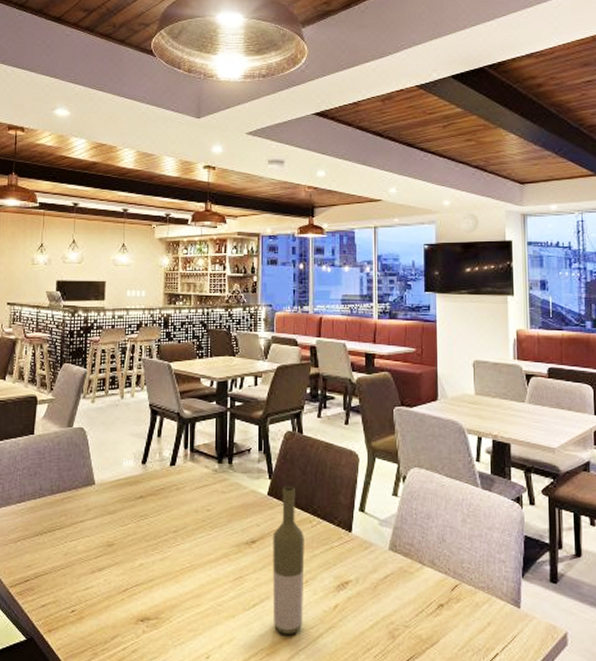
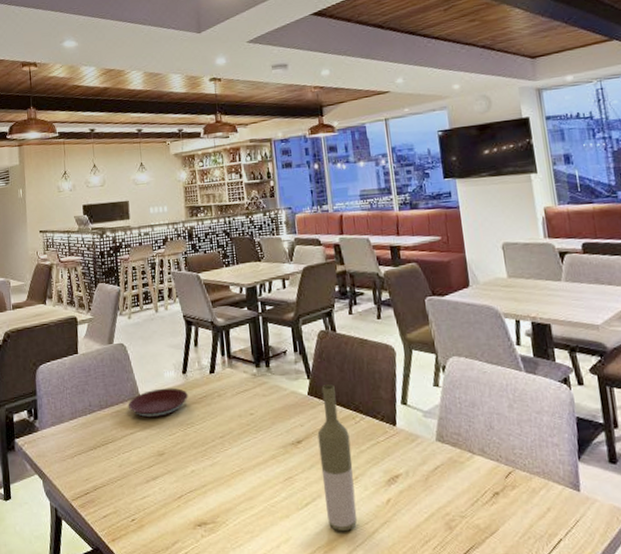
plate: none [81,477,145,507] -> present [128,387,188,418]

